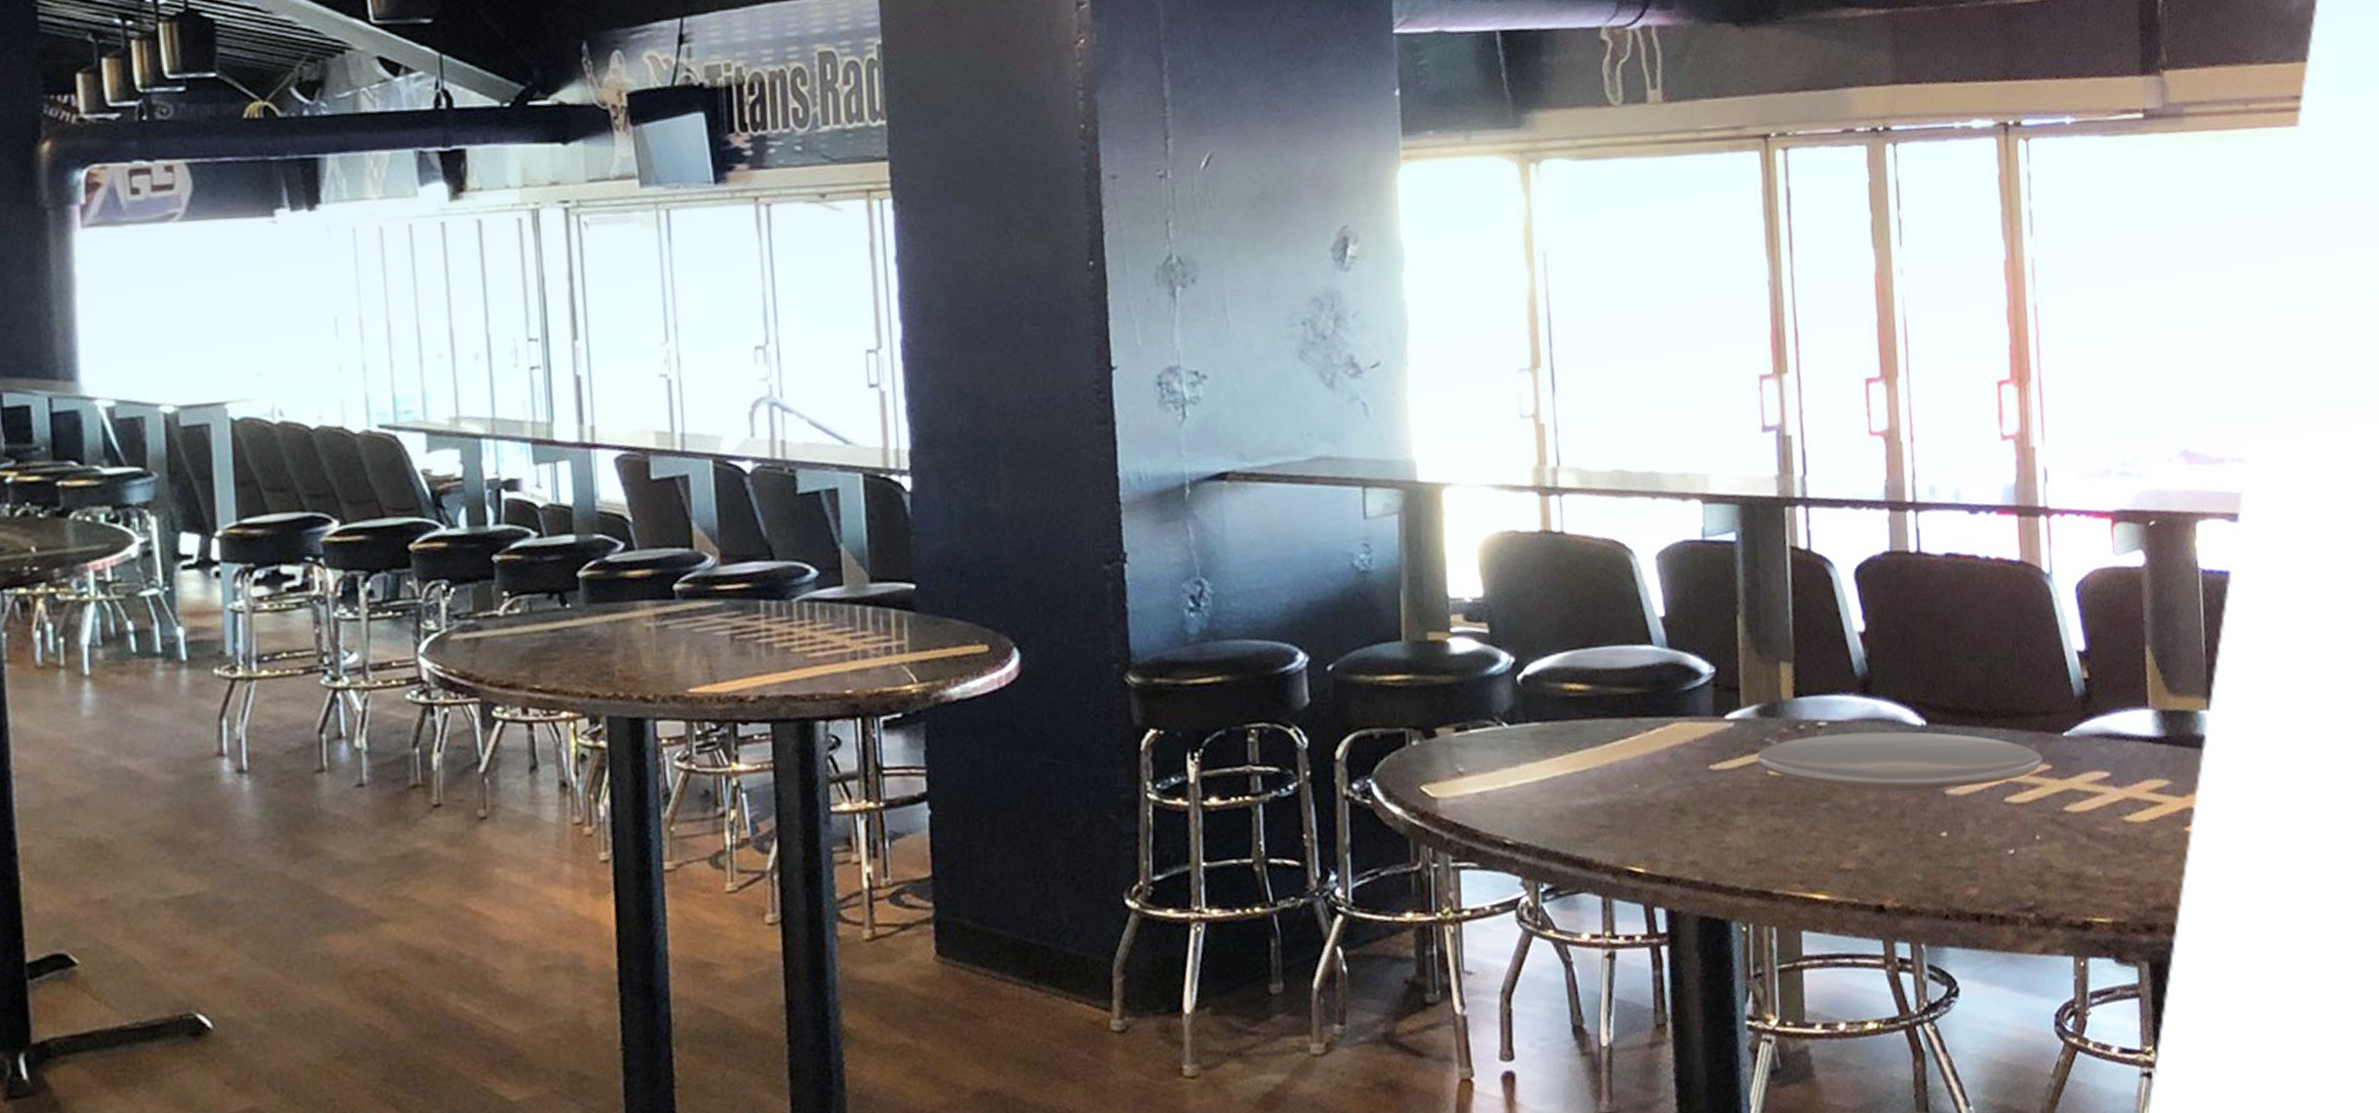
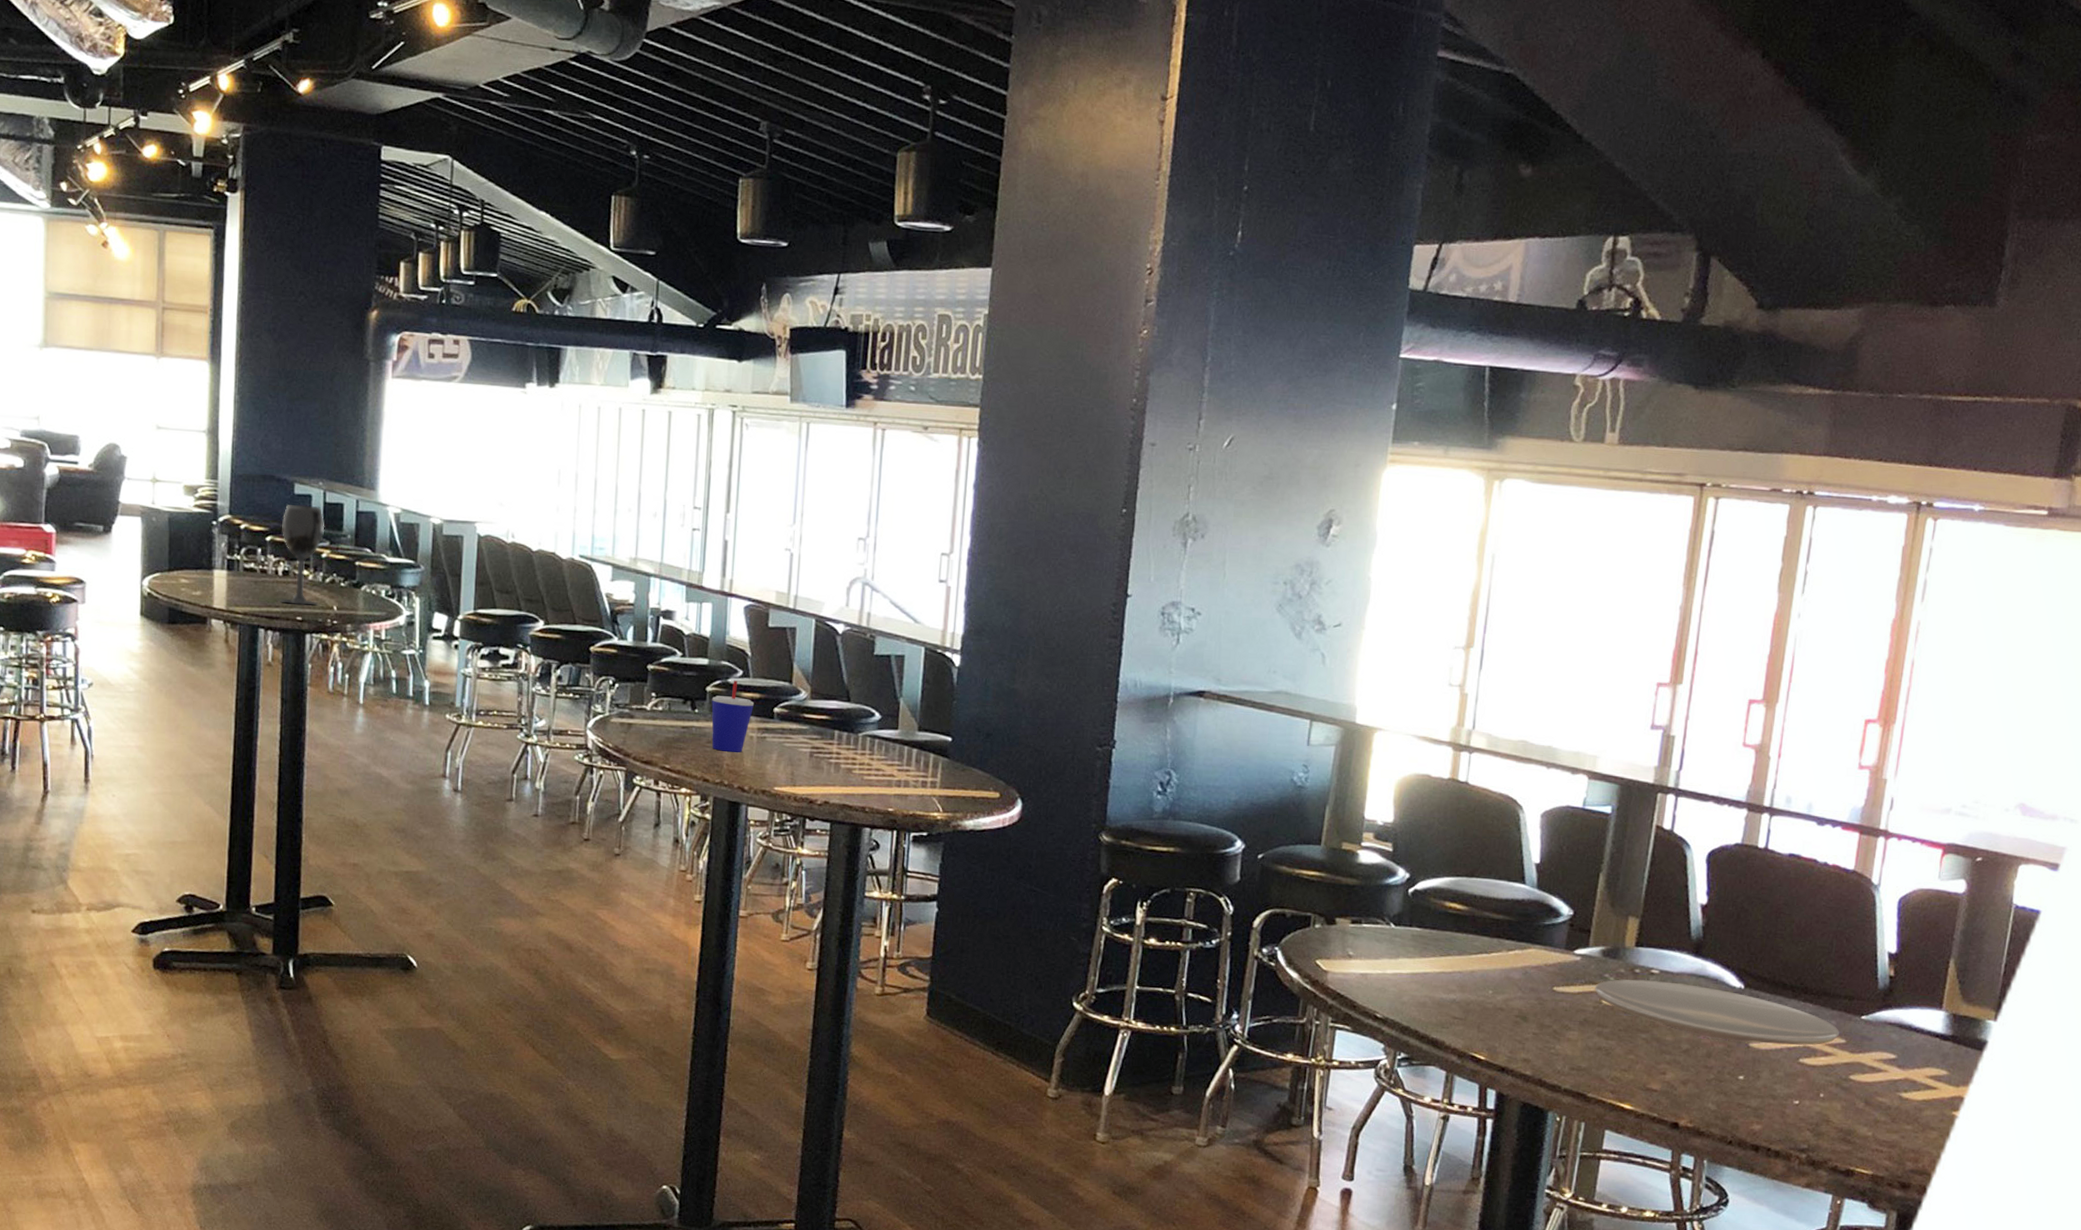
beverage cup: none [587,557,645,654] -> present [711,680,754,753]

